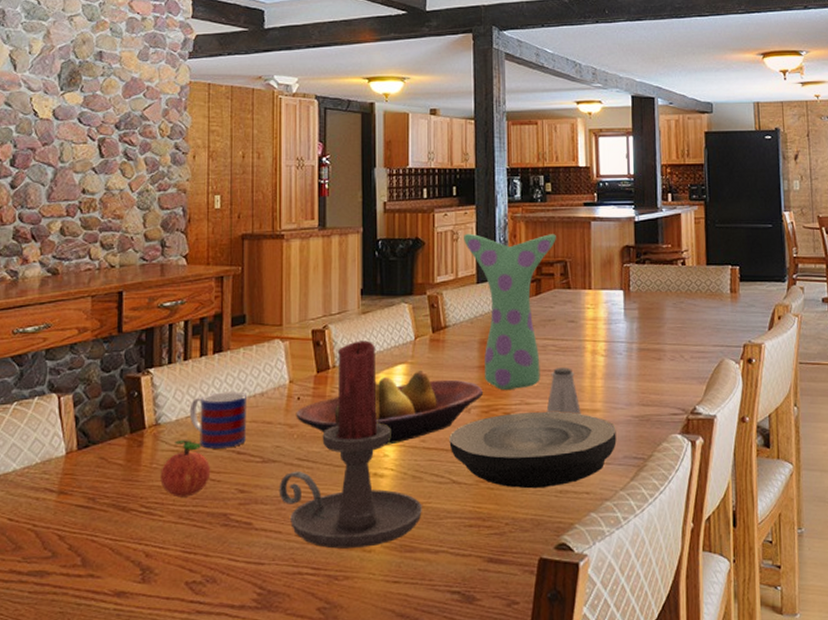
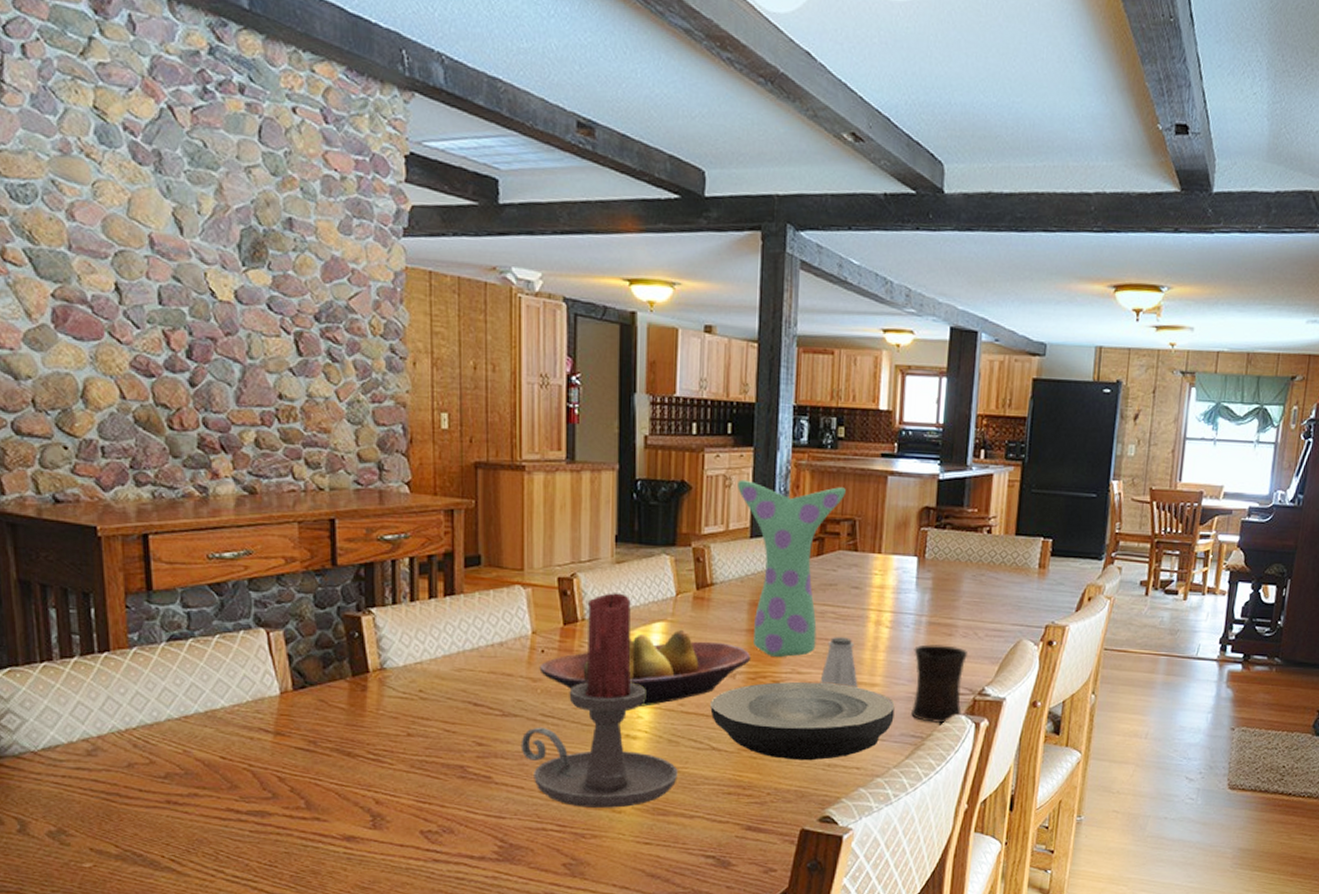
apple: present [160,440,211,498] -> none [388,687,445,747]
mug: present [189,391,247,449] -> none [418,639,485,699]
mug: none [628,369,679,445] -> present [911,644,967,724]

